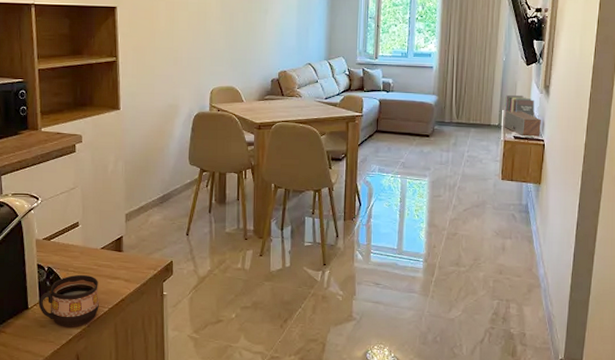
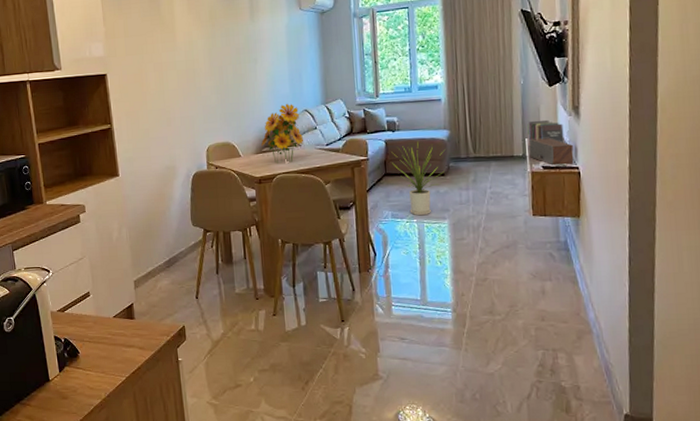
cup: present [38,274,99,327] -> none [58,344,117,398]
flower bouquet: none [264,55,305,112] -> present [261,103,304,163]
house plant: none [384,103,432,172] -> present [391,141,446,216]

